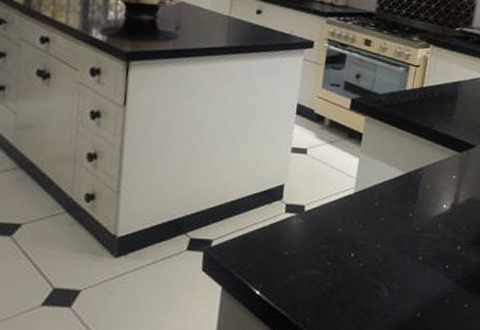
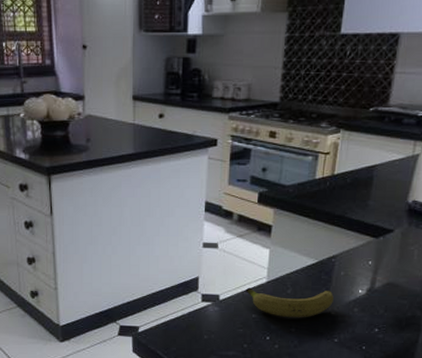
fruit: none [332,198,420,233] -> present [245,287,334,318]

